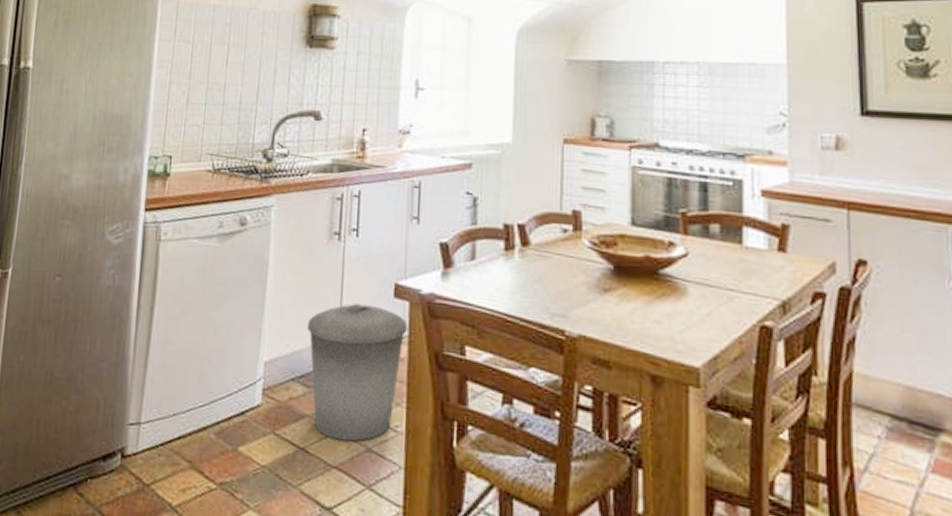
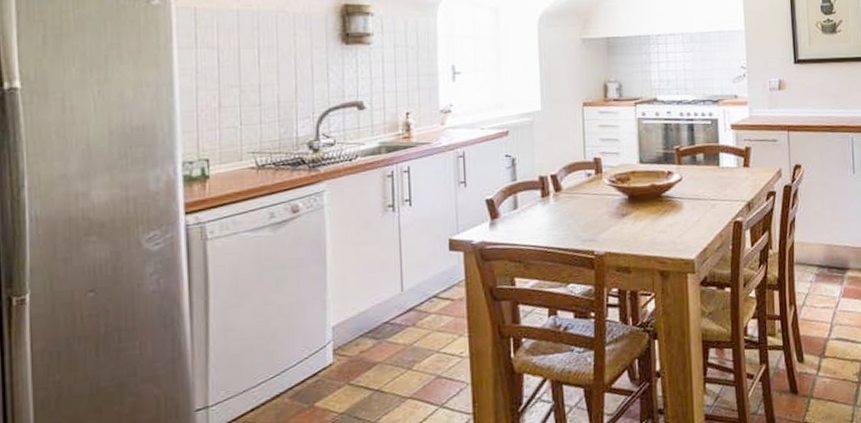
trash can: present [307,304,408,442] -> none [371,260,464,376]

